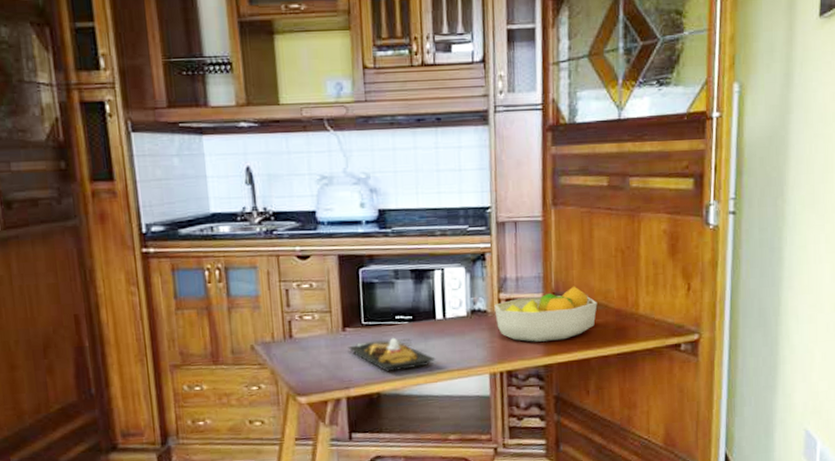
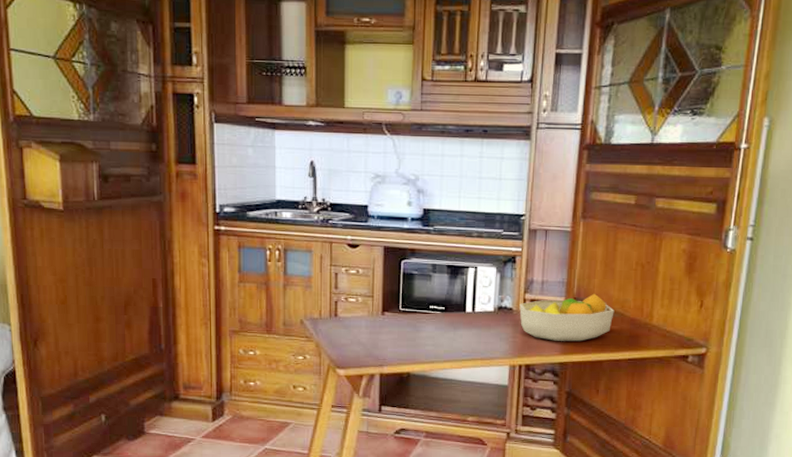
plate: present [347,337,436,372] -> none [385,324,462,355]

